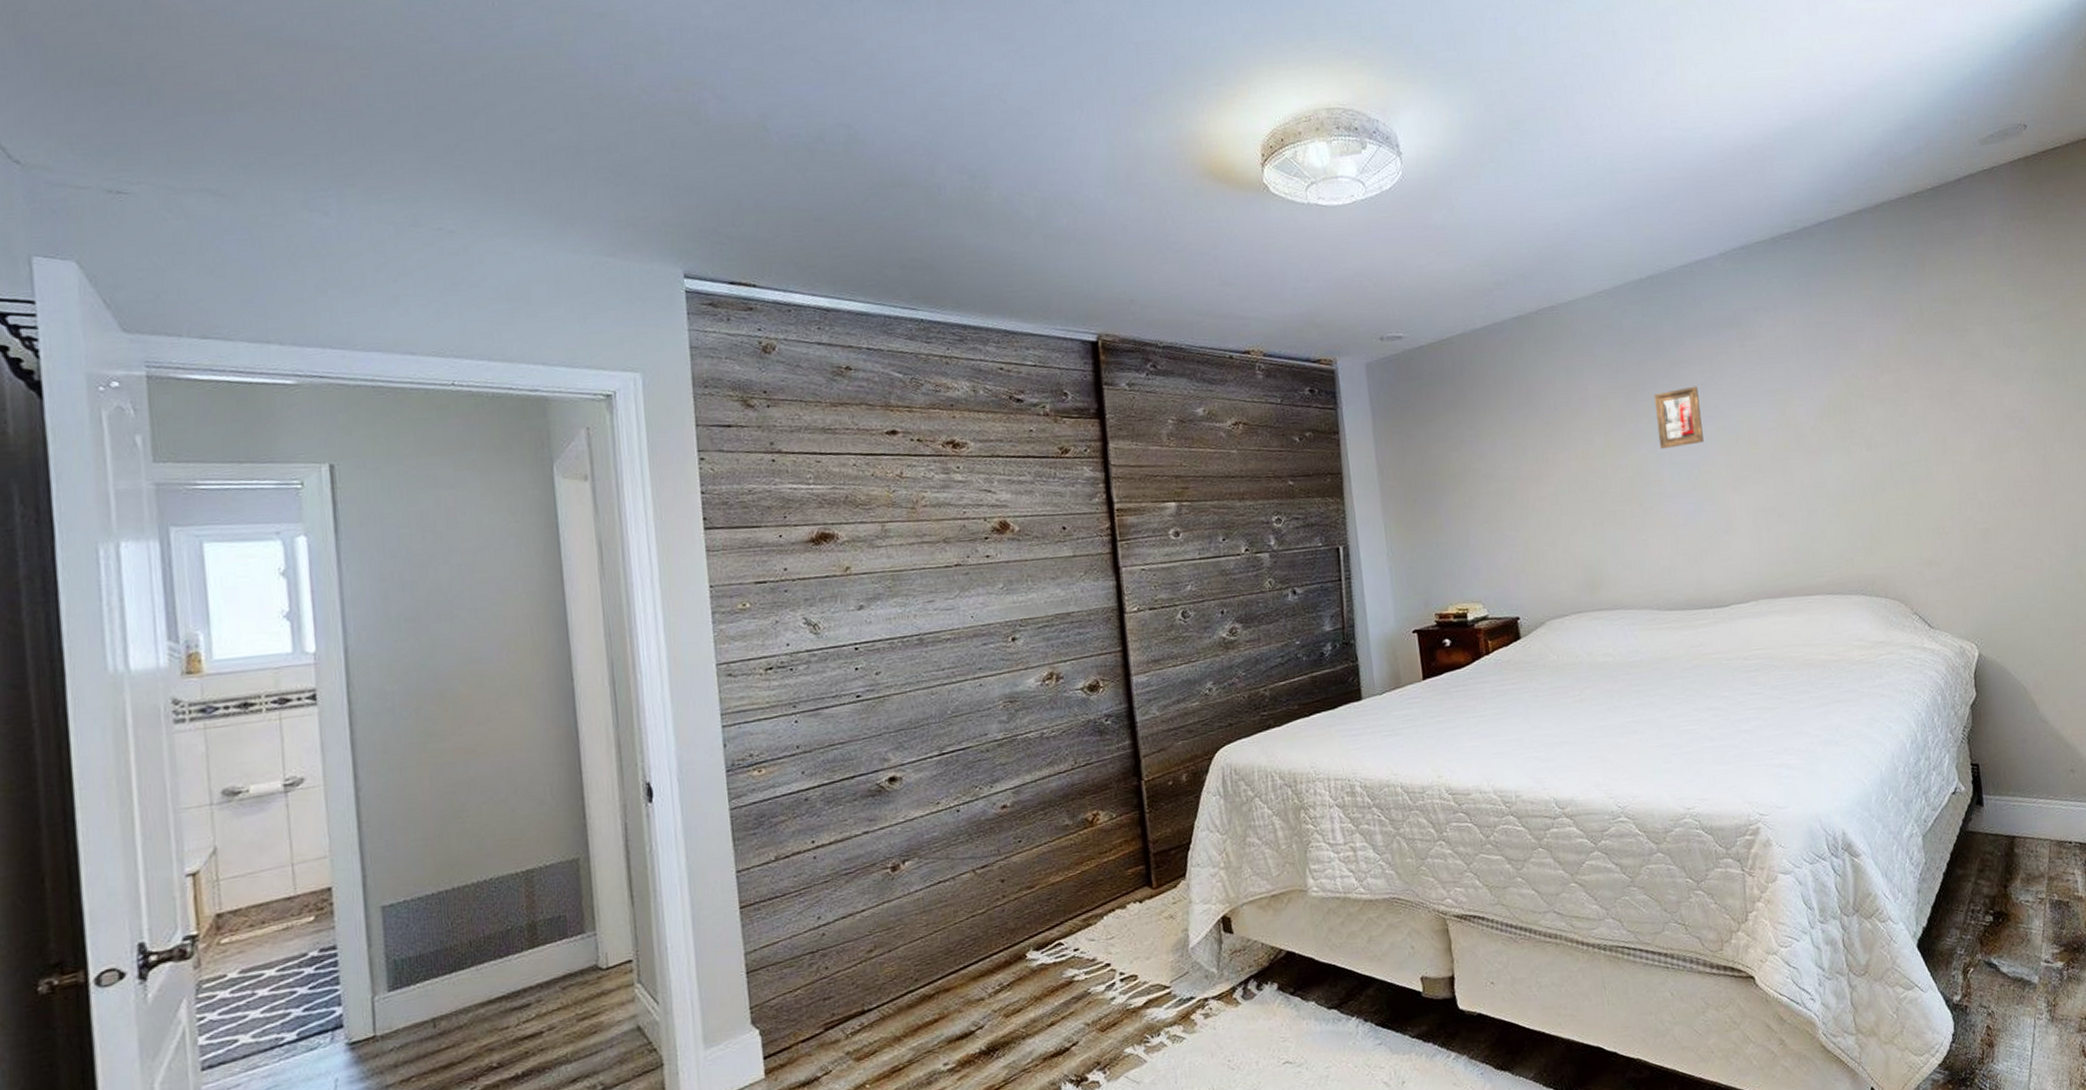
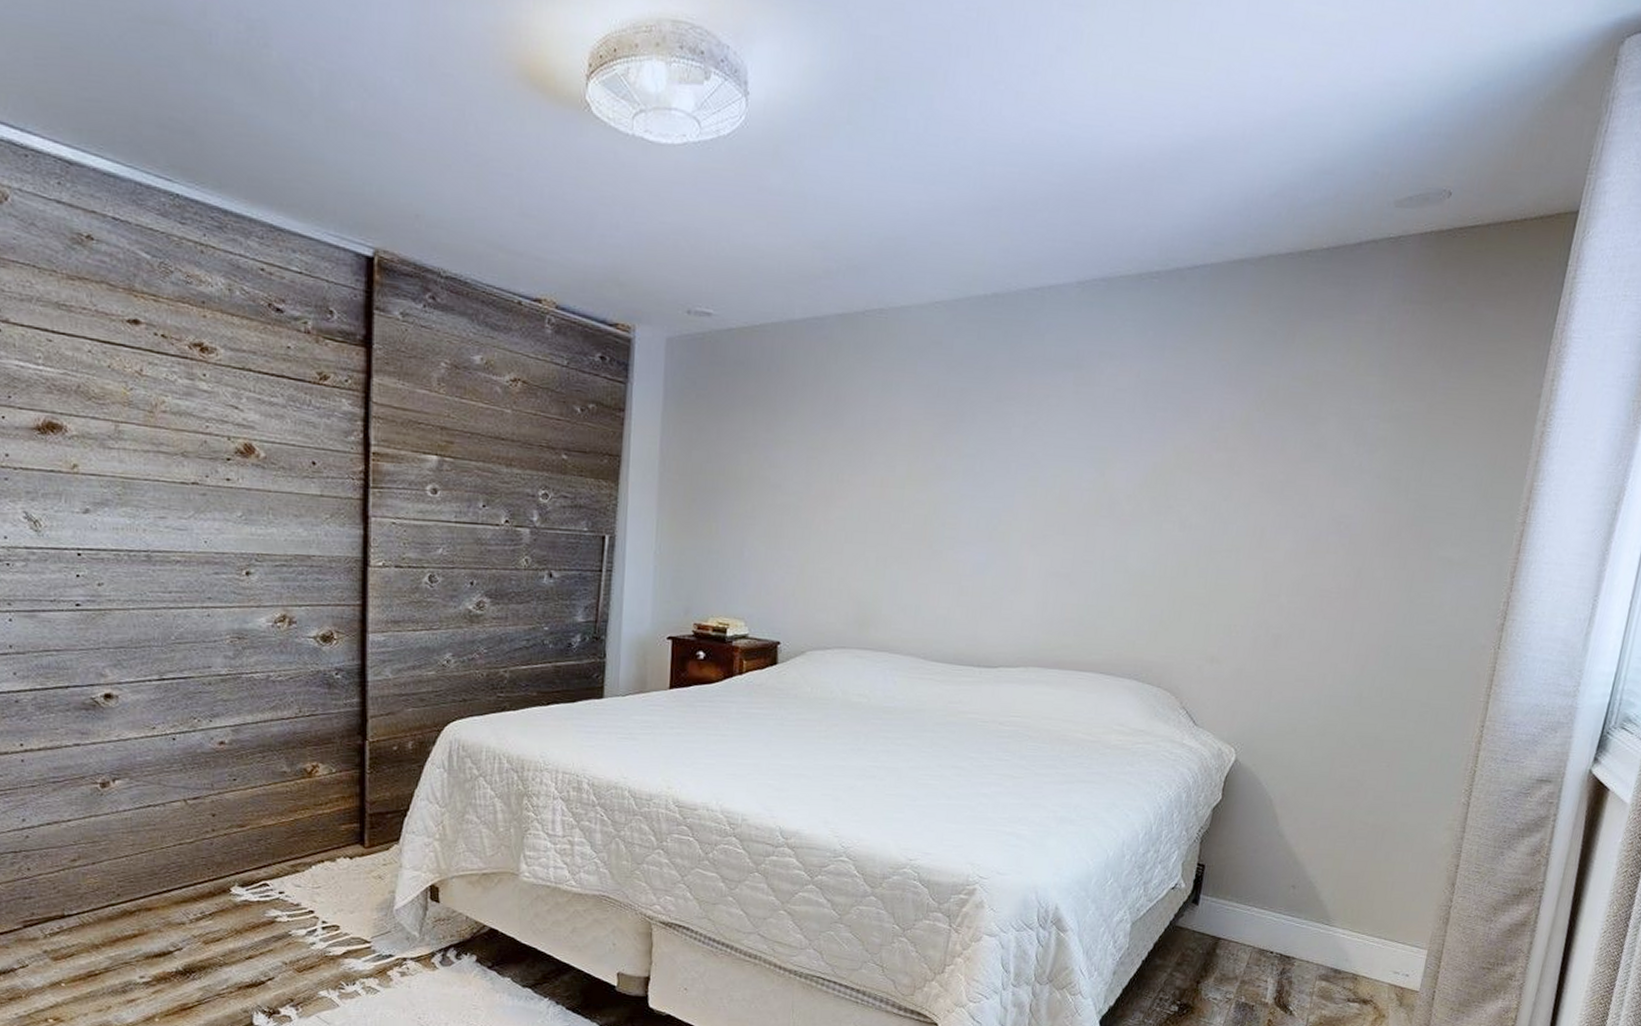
picture frame: present [1653,386,1704,450] -> none [963,427,1019,492]

